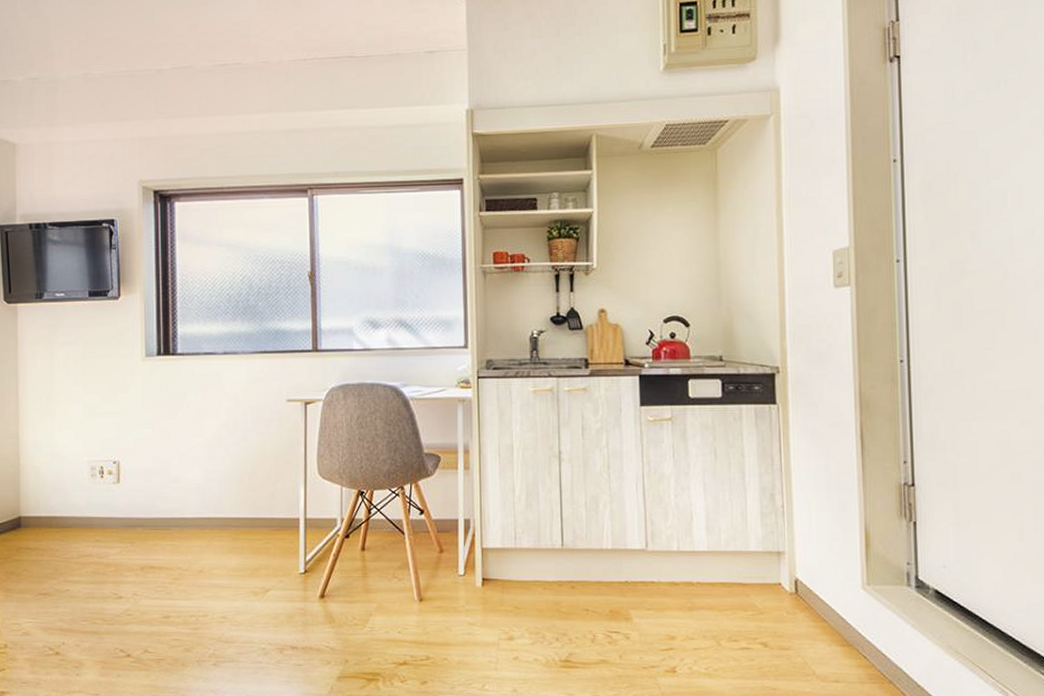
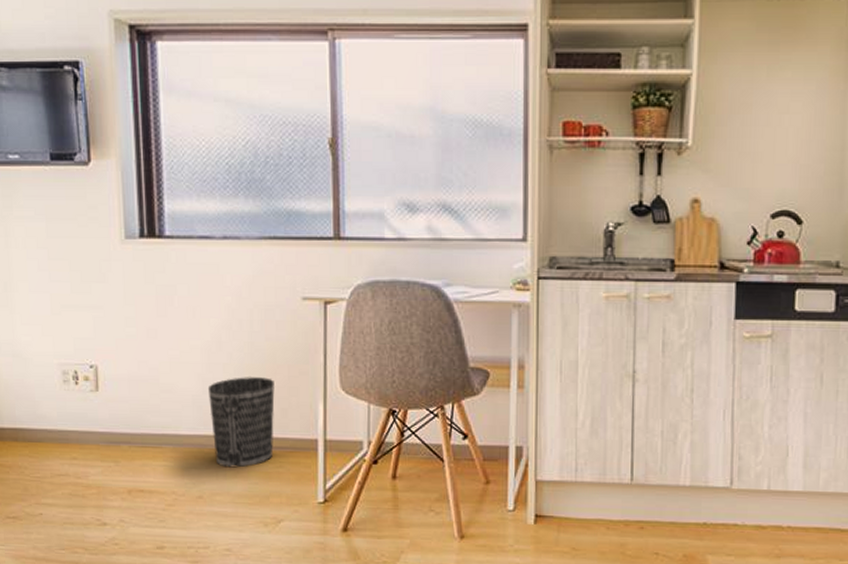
wastebasket: none [209,466,264,545] -> present [207,376,275,468]

